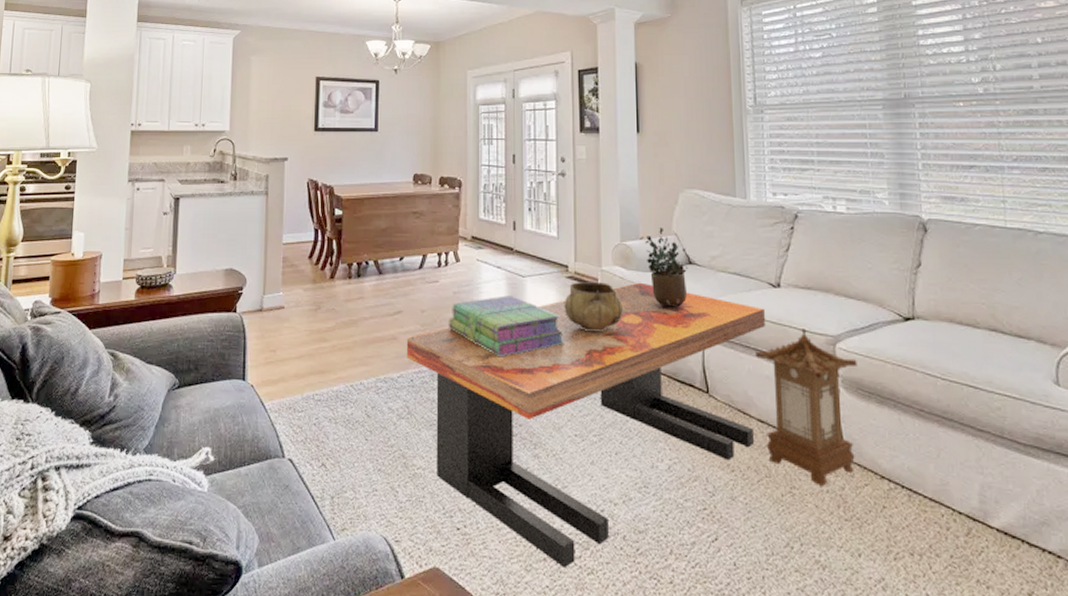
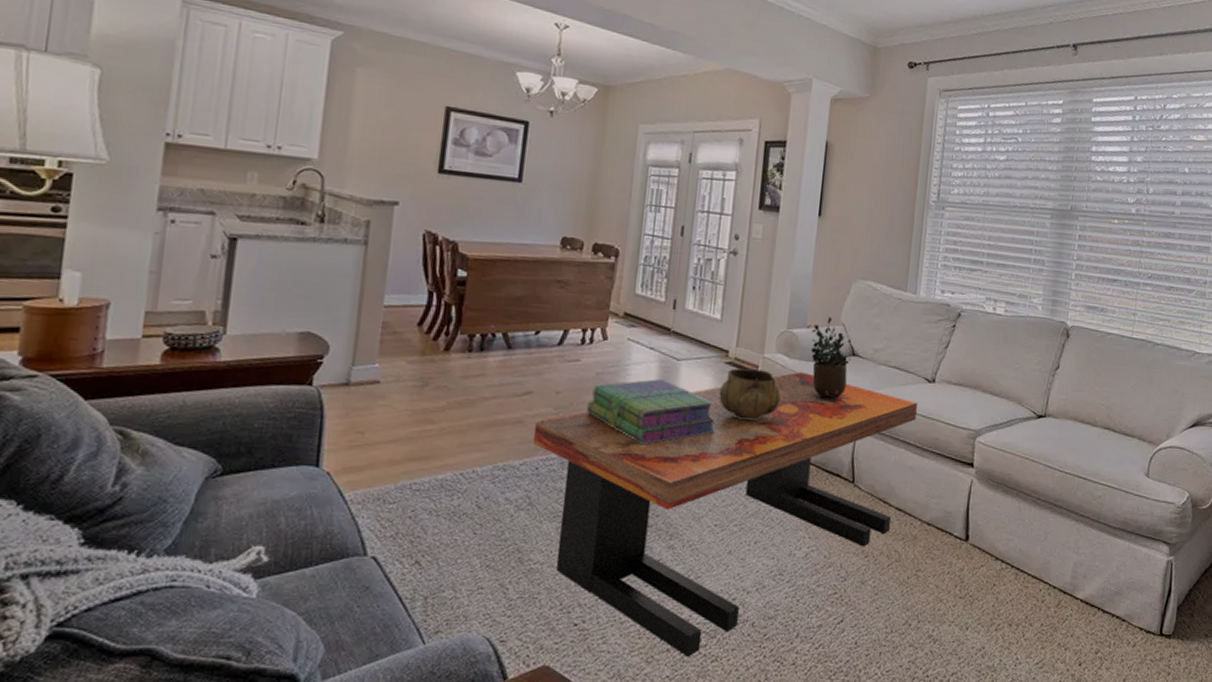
lantern: present [756,329,857,486] -> none [900,423,992,568]

